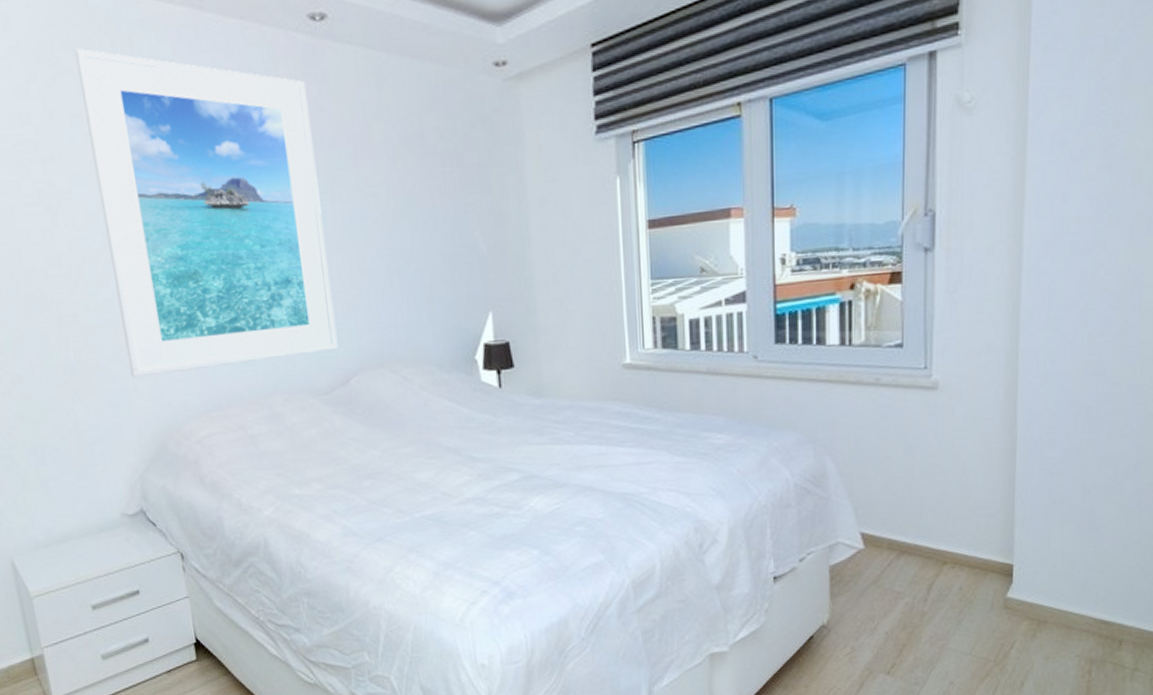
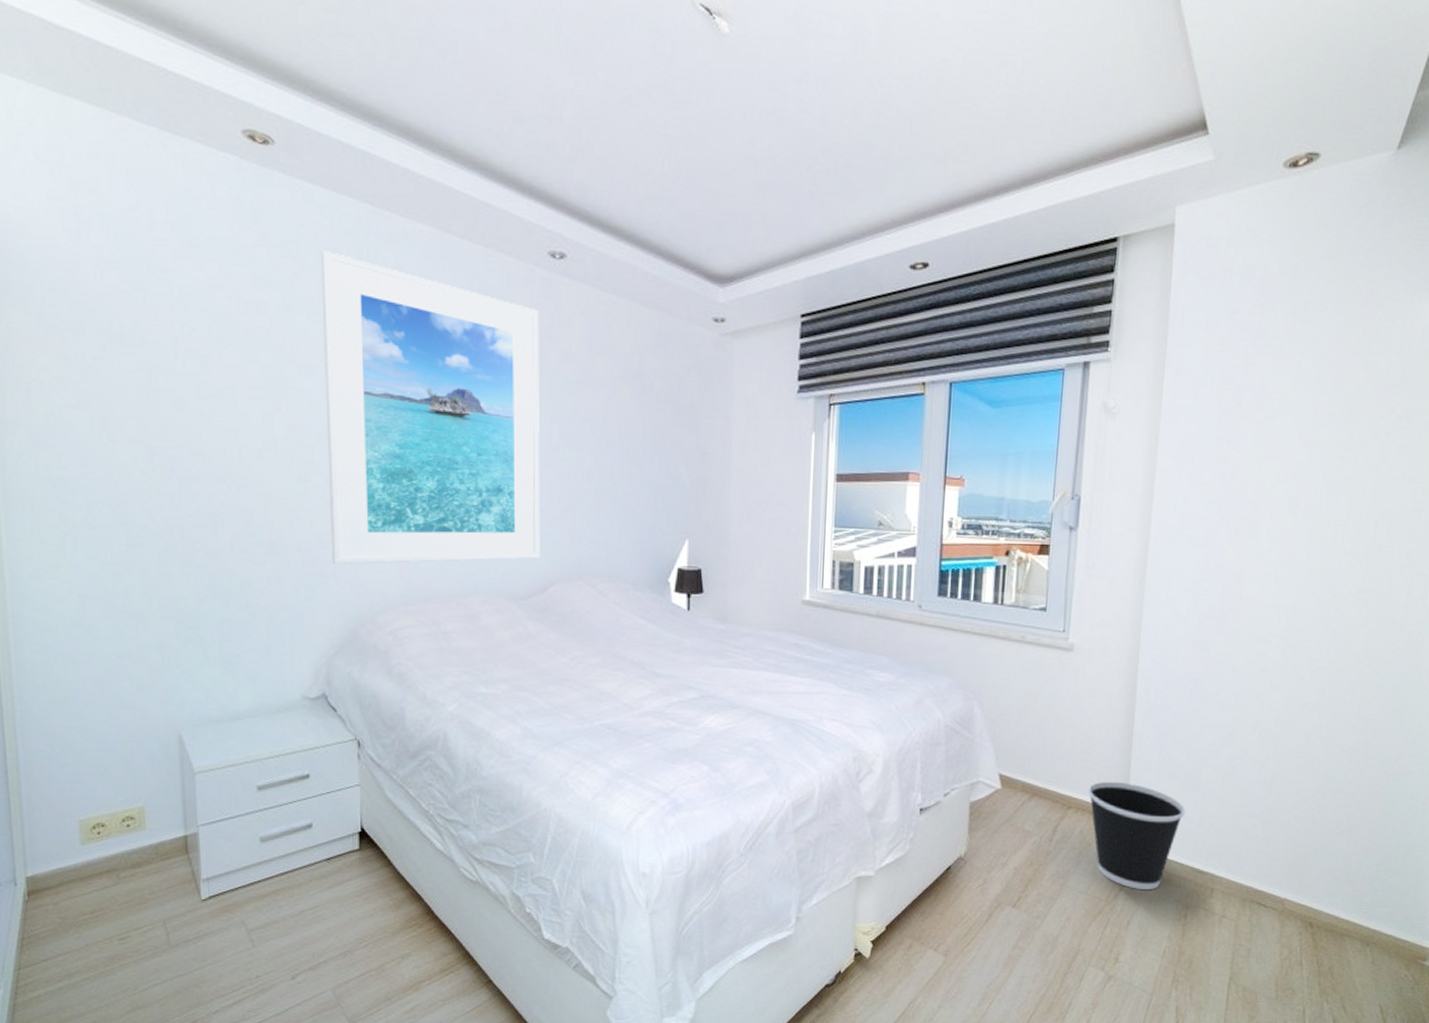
wastebasket: none [965,530,1084,647] -> present [1087,781,1186,889]

